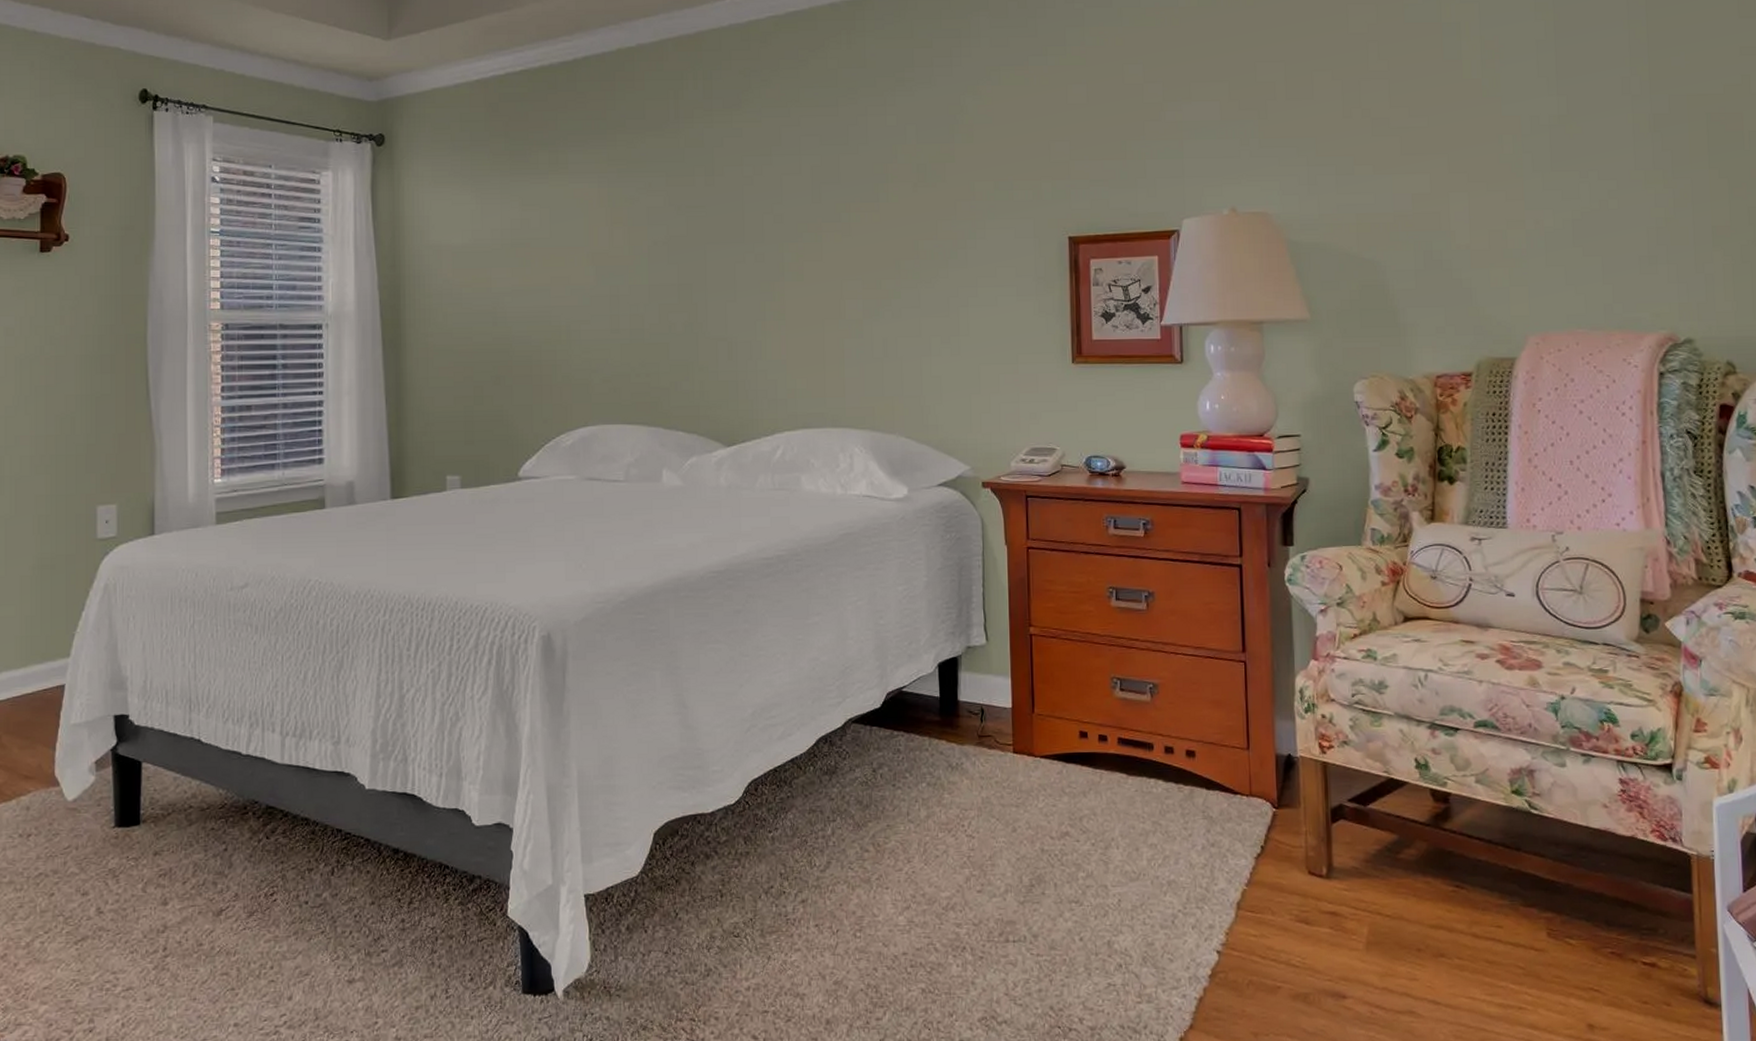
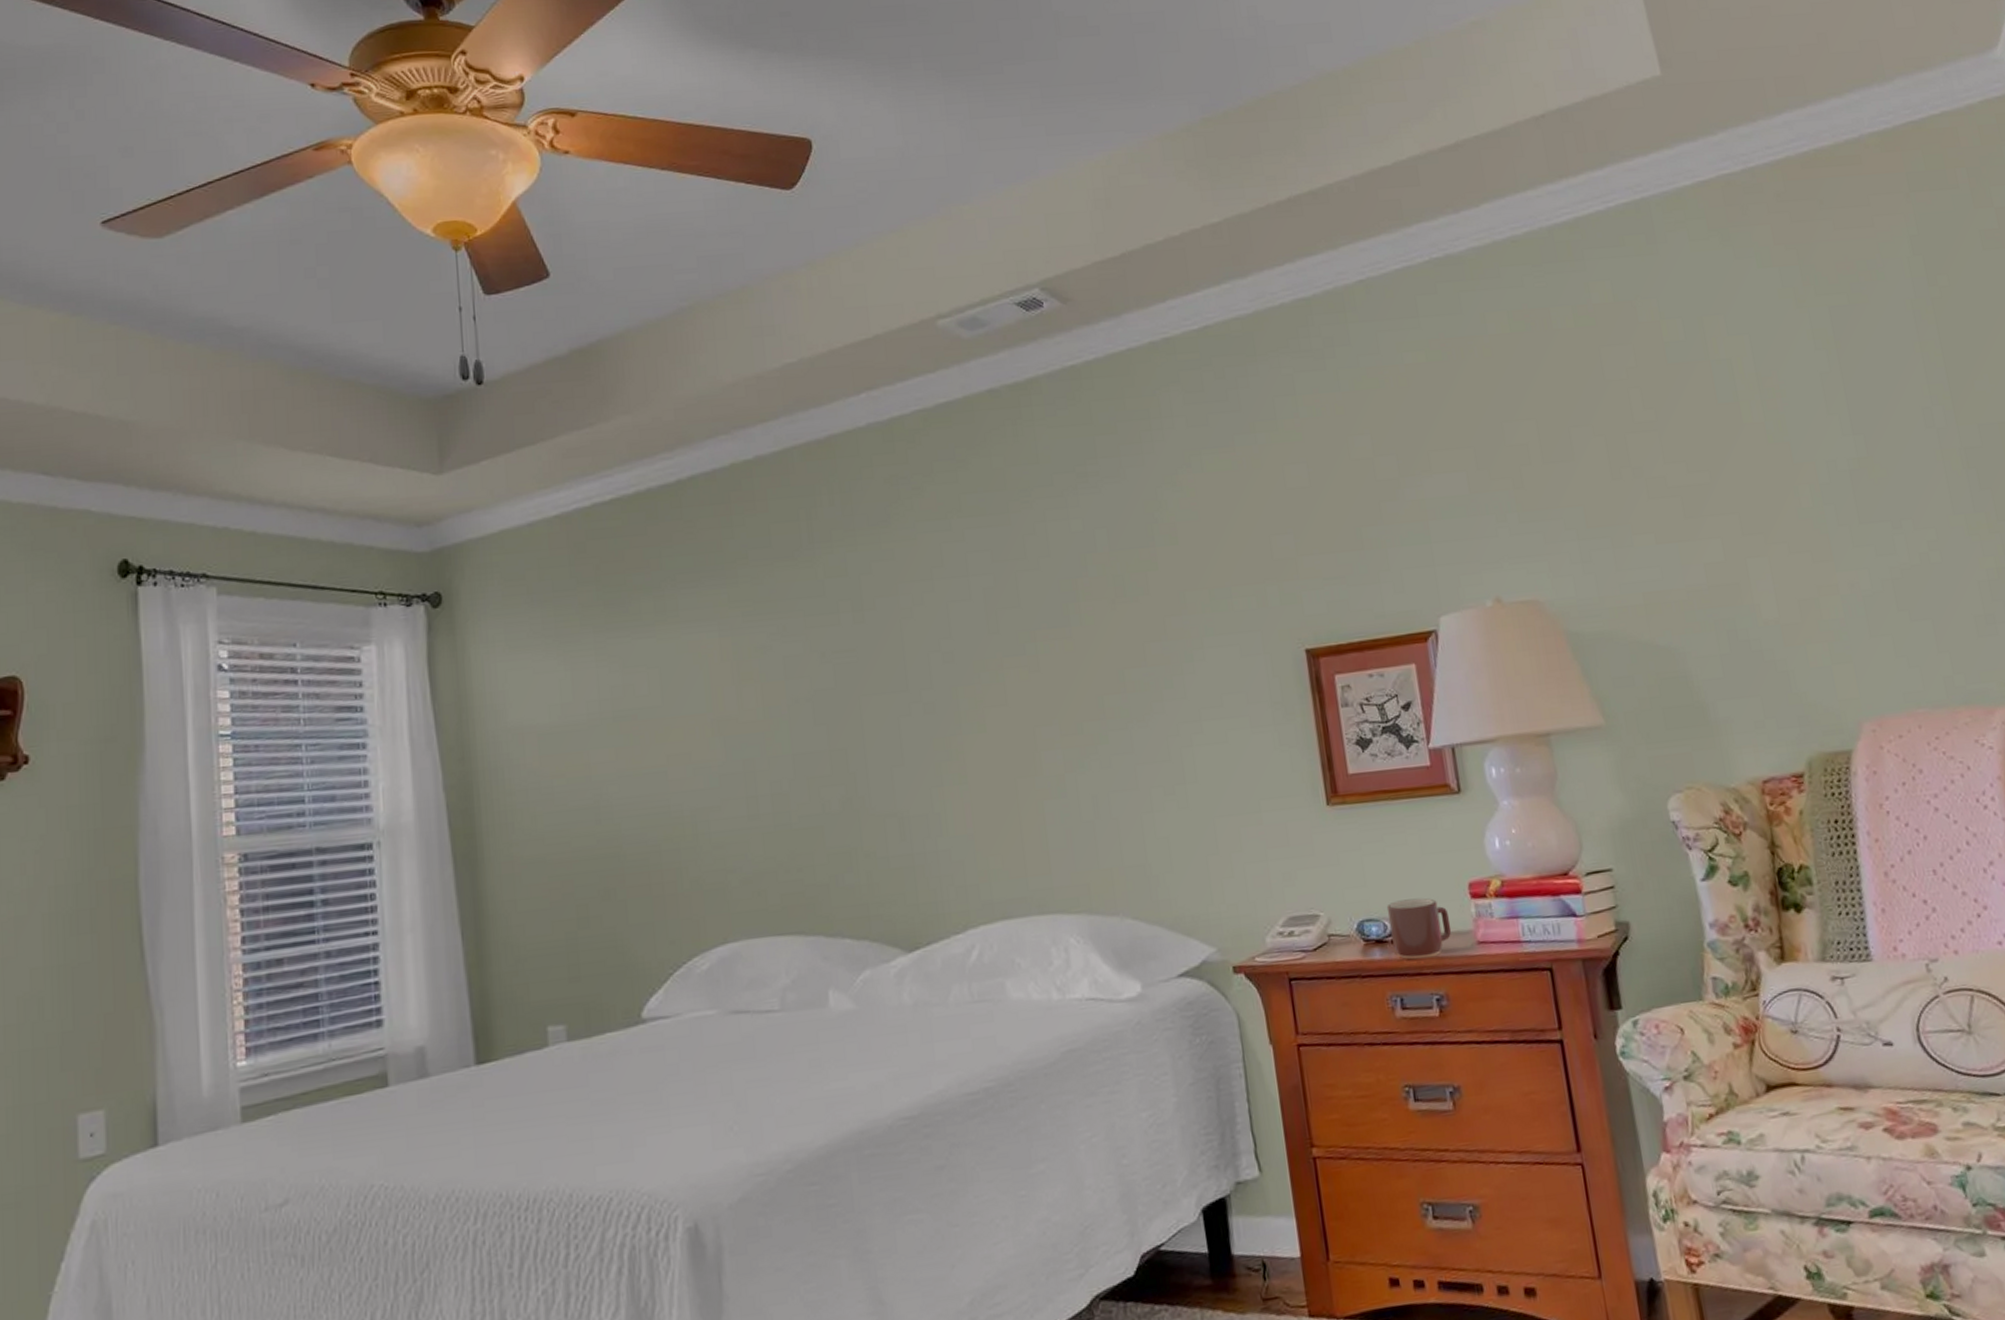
mug: none [1111,443,1162,491] -> present [1386,898,1452,960]

